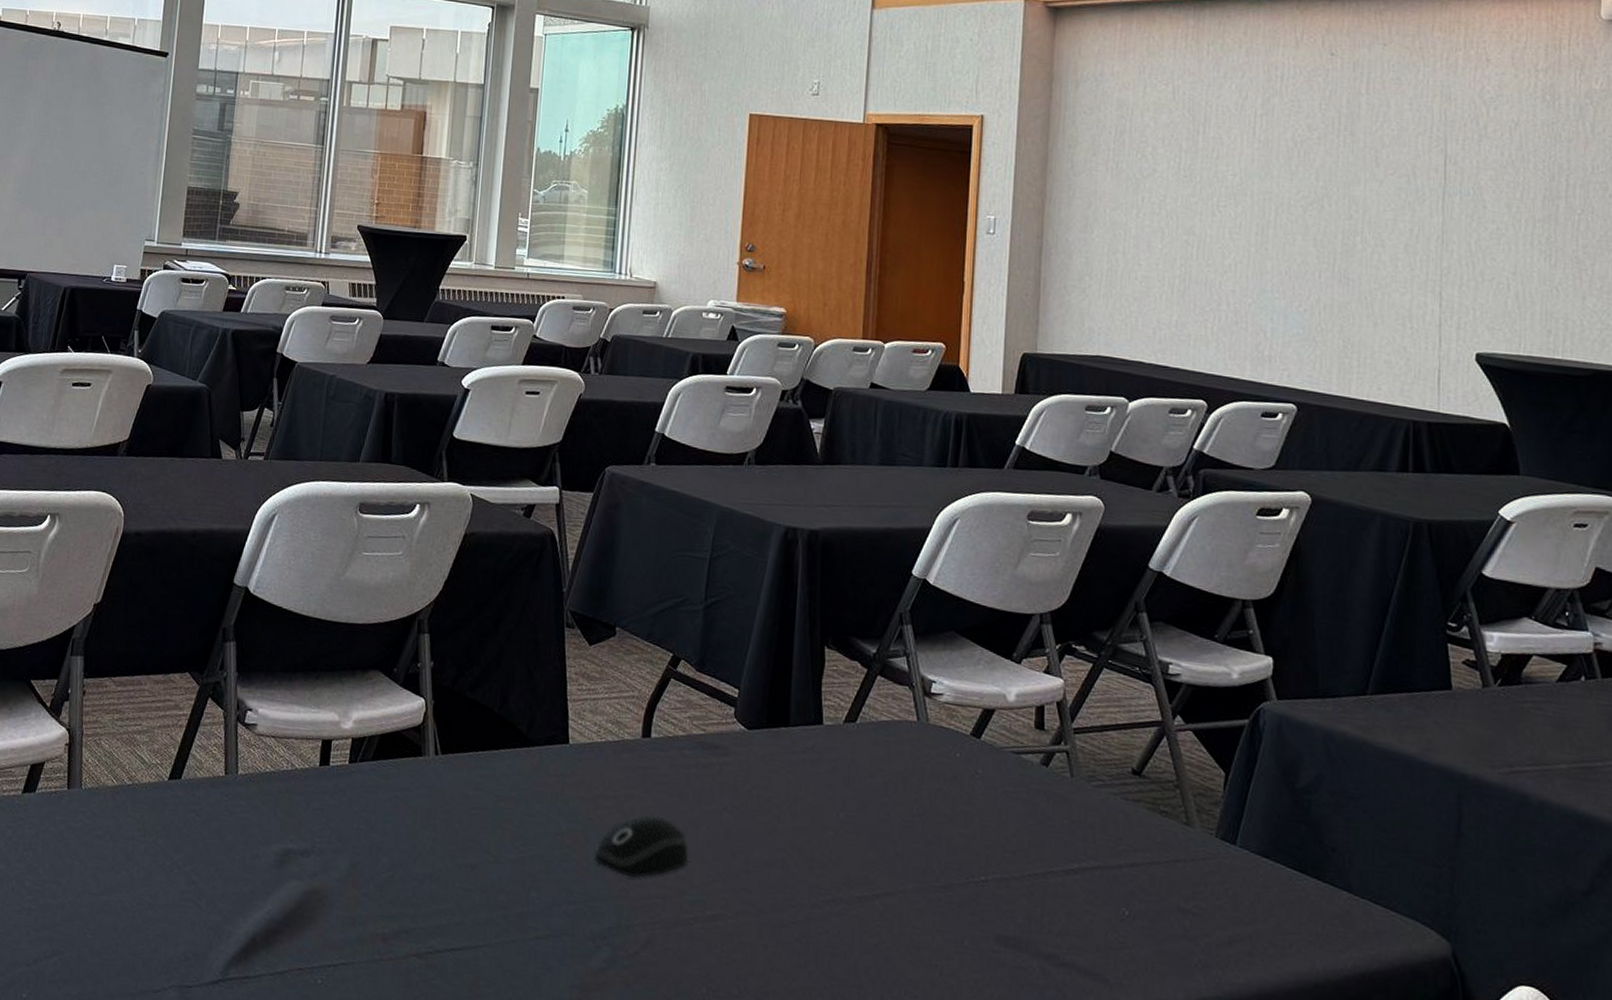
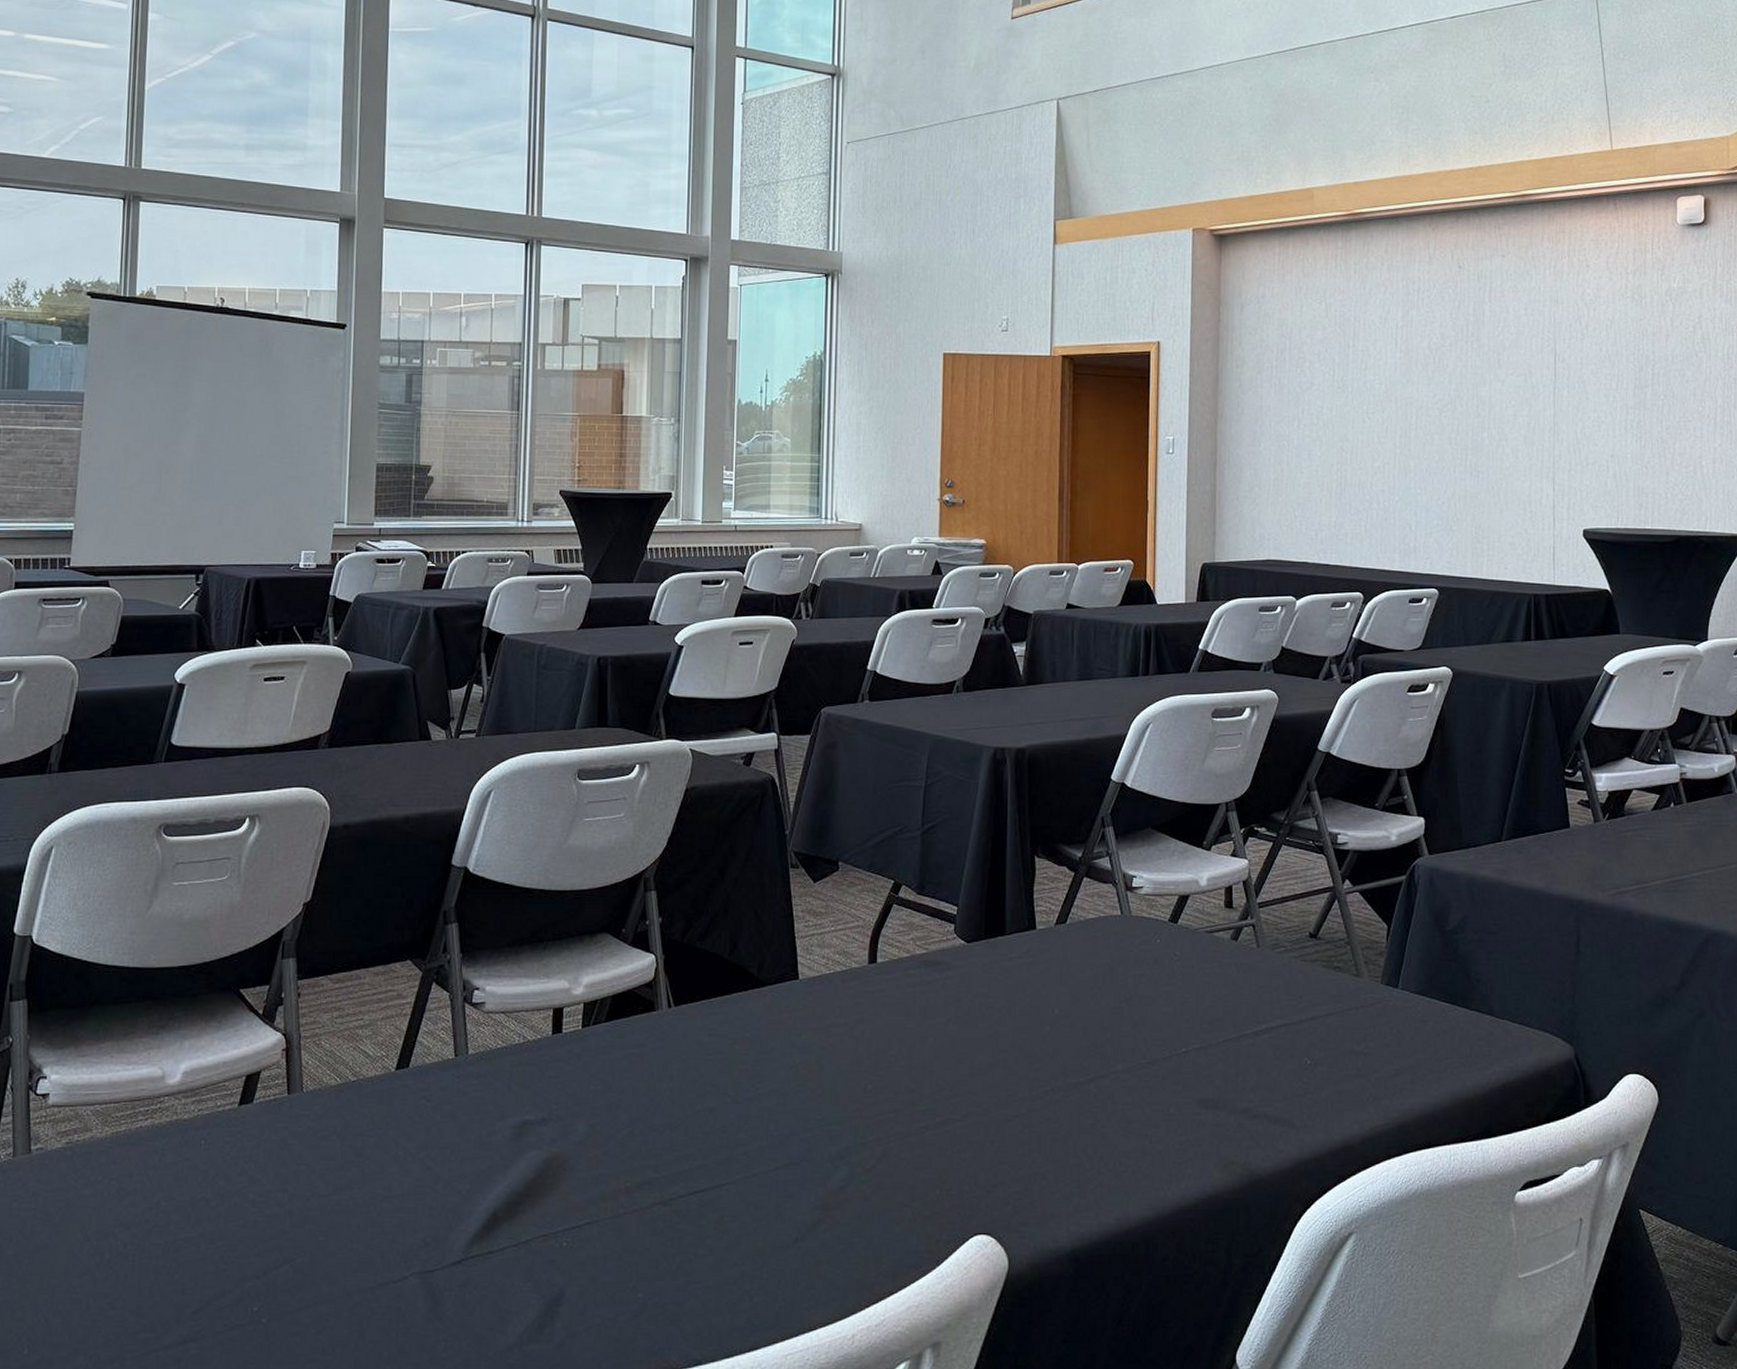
computer mouse: present [594,813,689,878] -> none [828,1034,918,1096]

